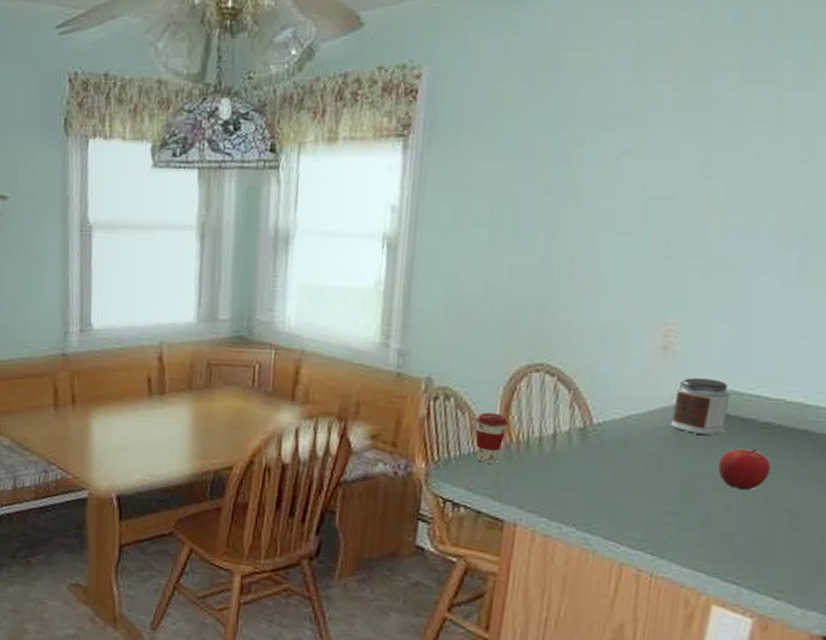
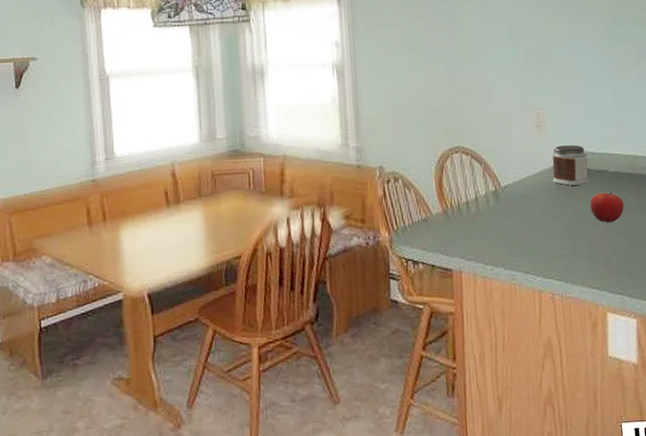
coffee cup: present [475,412,508,463] -> none [419,187,443,227]

